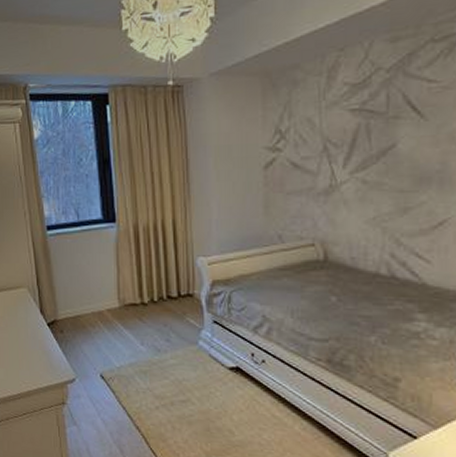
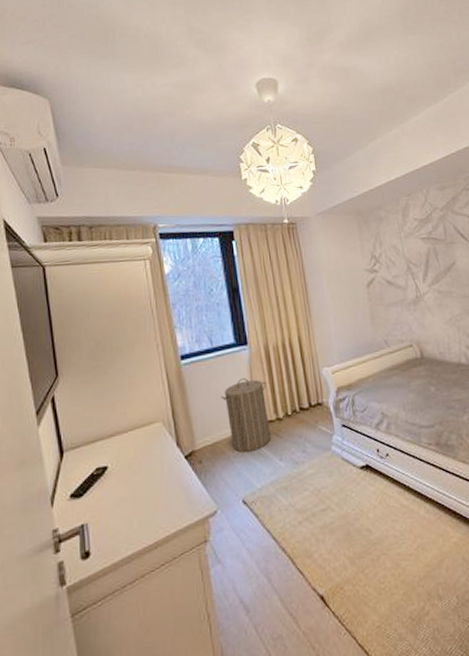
laundry hamper: none [84,257,133,331] -> present [220,378,271,453]

